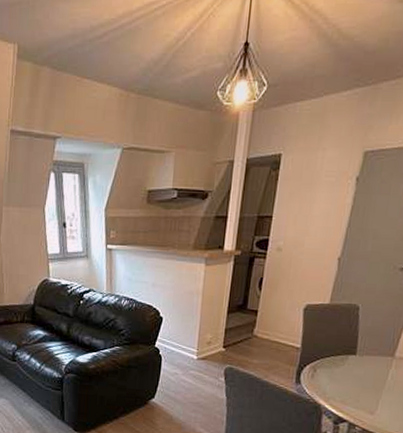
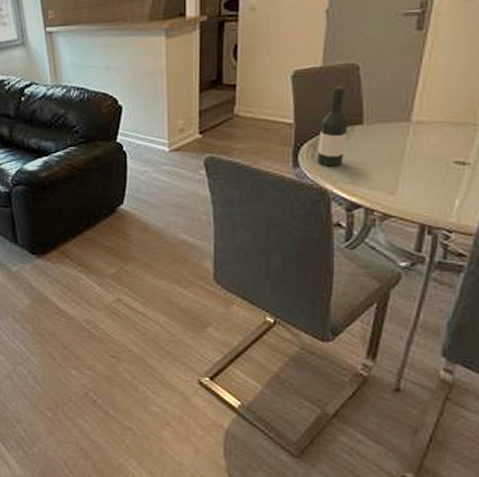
wine bottle: none [315,321,345,387] -> present [317,86,349,167]

